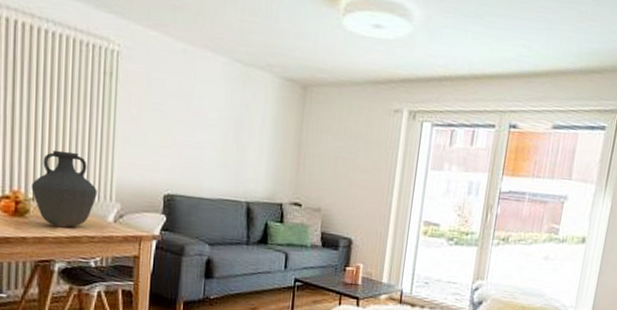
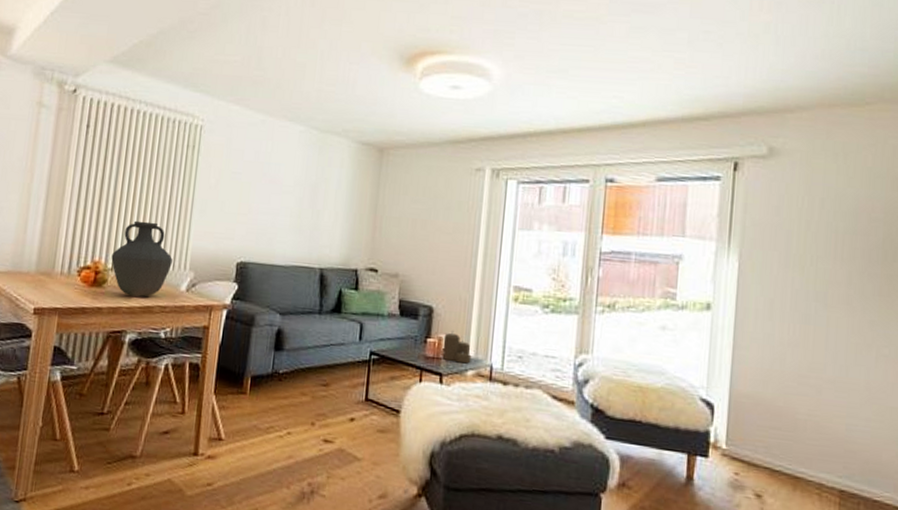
candle: none [359,260,385,289] -> present [442,331,472,364]

